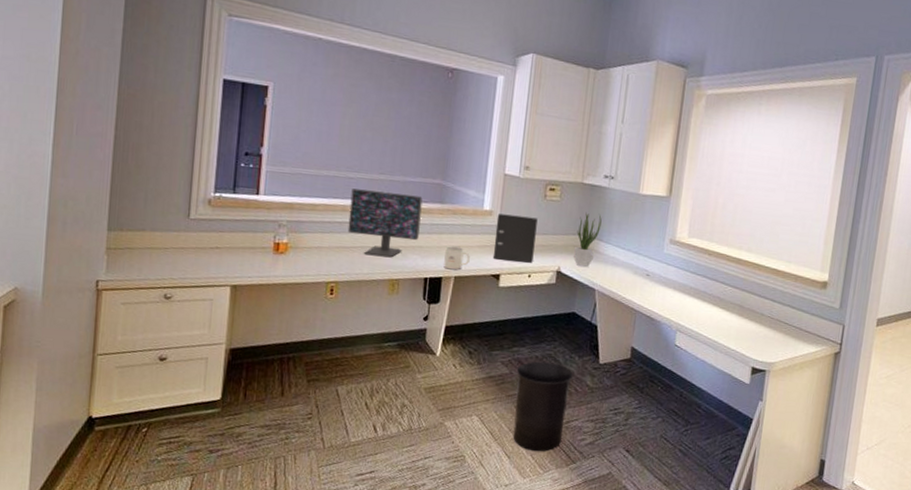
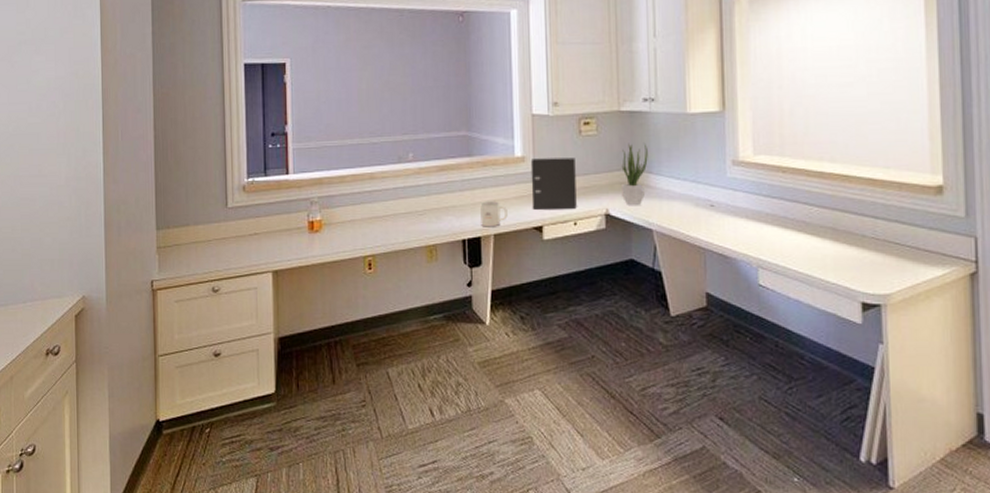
computer monitor: present [347,188,423,258] -> none [377,152,451,223]
waste bin: present [513,361,573,451] -> none [576,320,641,426]

